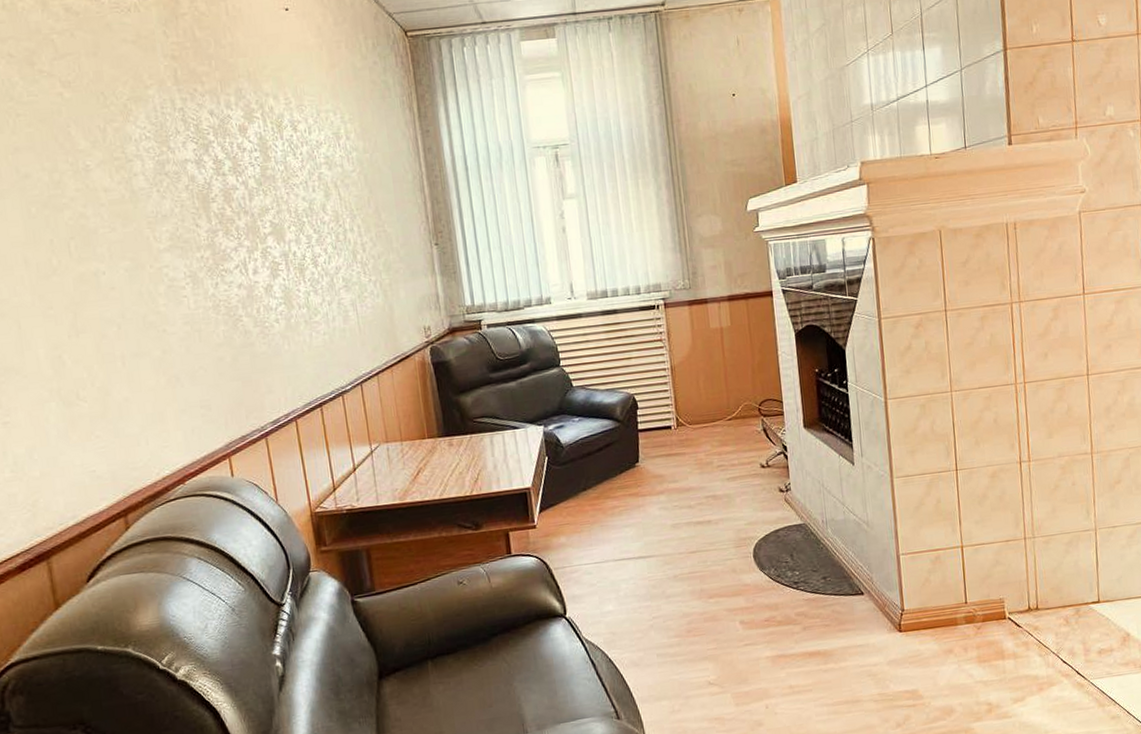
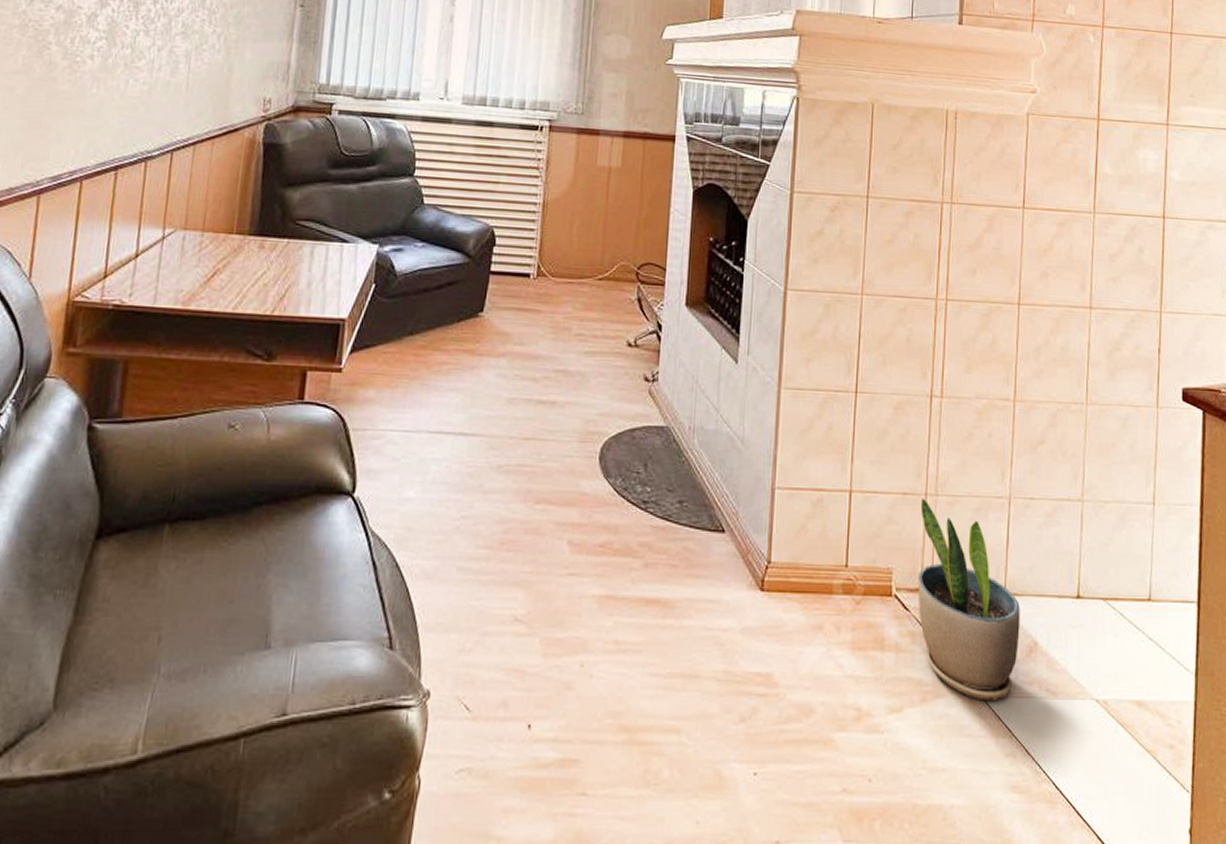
potted plant: none [1021,542,1115,682] -> present [917,498,1020,701]

